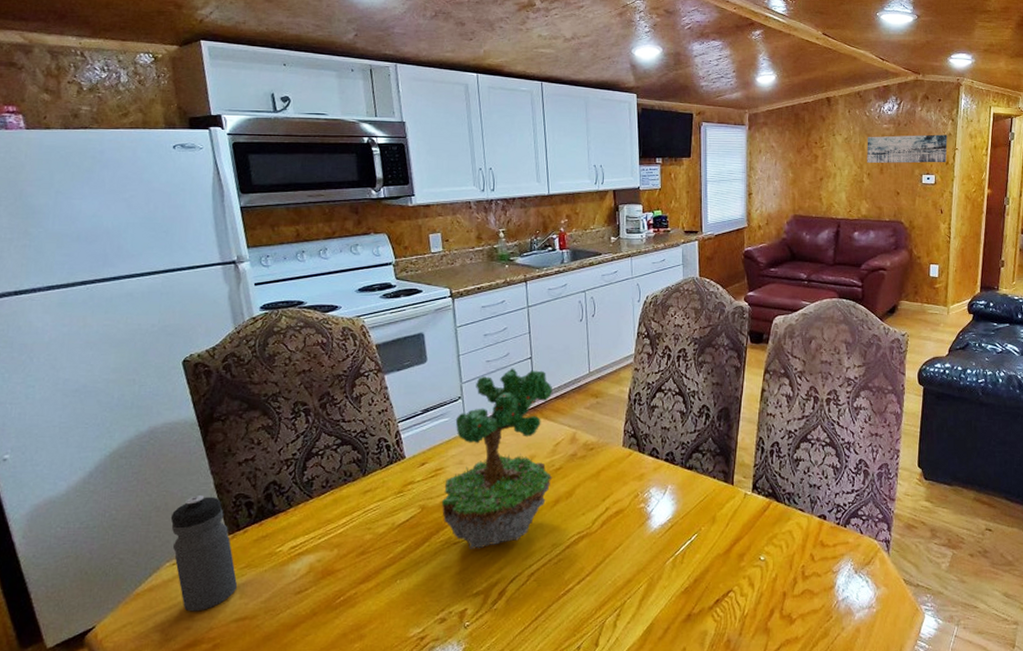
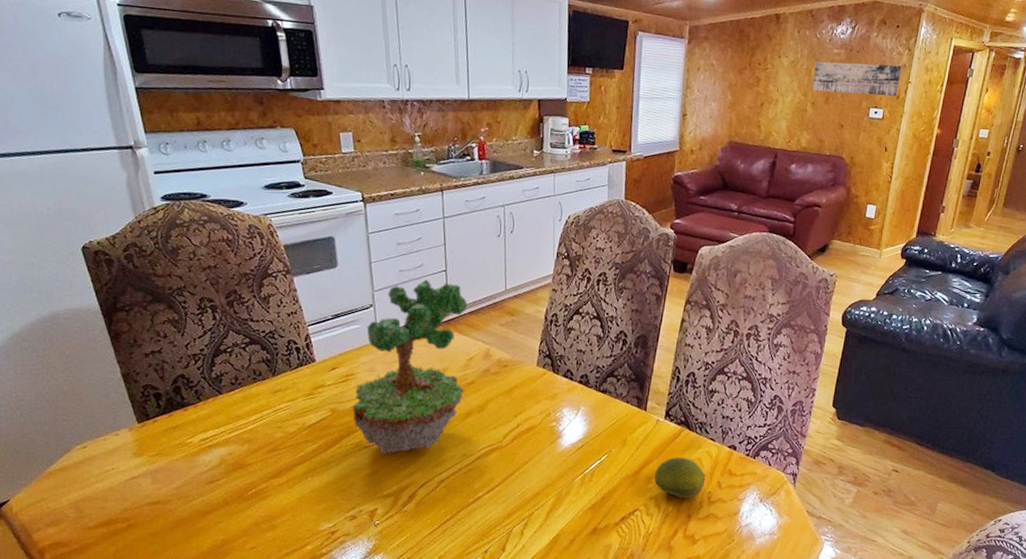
water bottle: present [170,495,238,612] -> none [78,383,150,493]
fruit: none [746,531,798,575] -> present [654,457,706,499]

